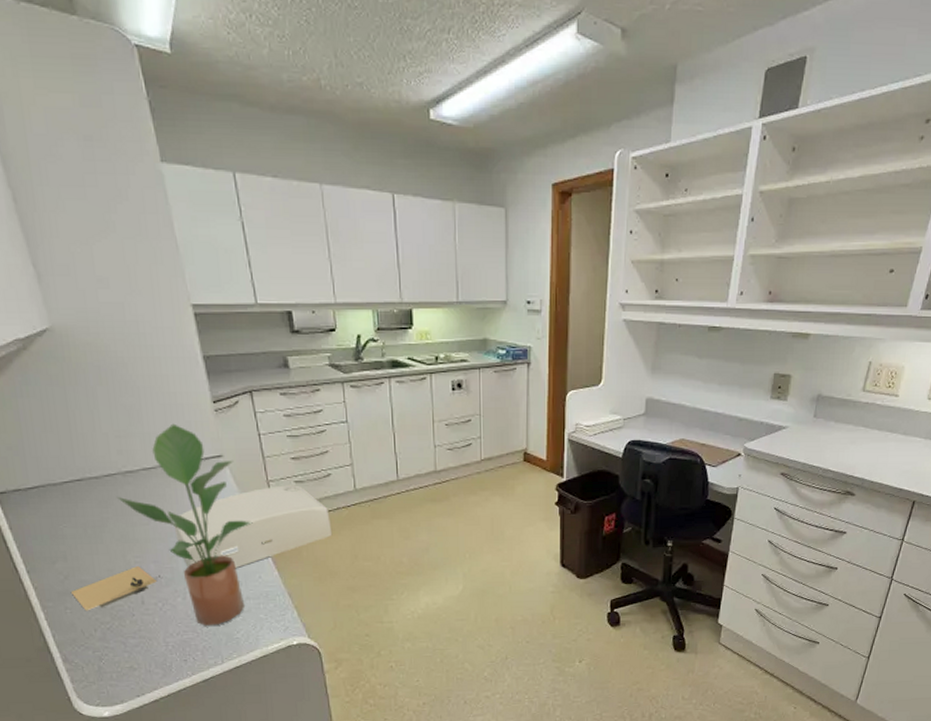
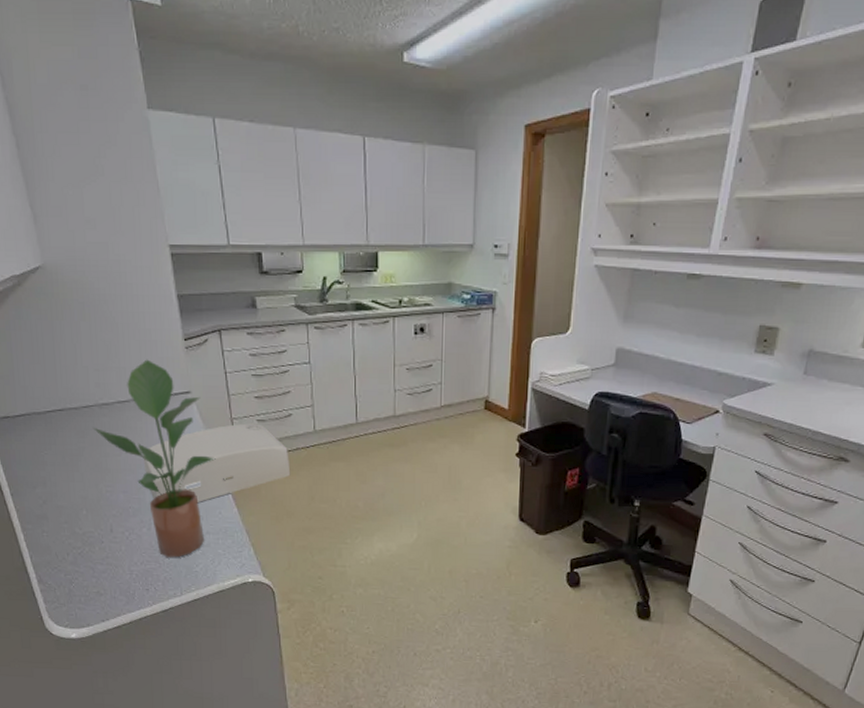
clipboard: present [71,566,160,611] -> none [49,495,128,536]

